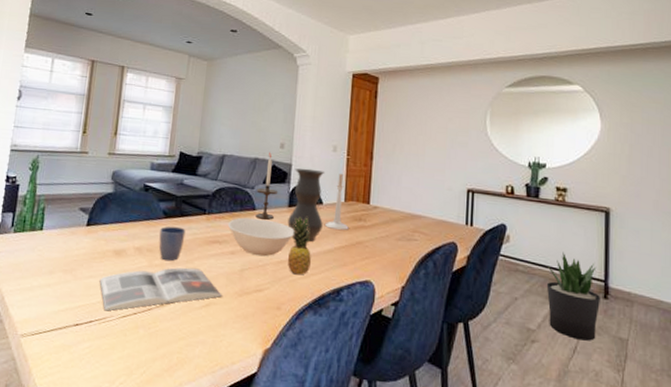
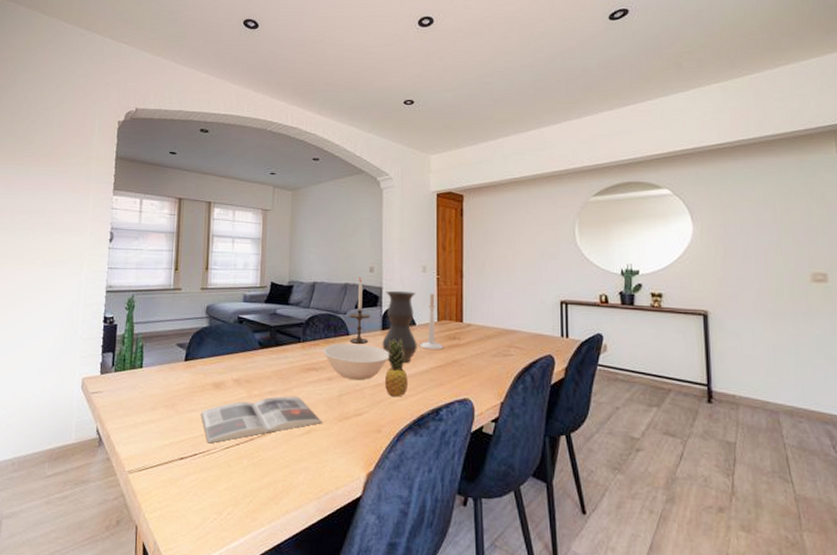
cup: present [158,226,186,261] -> none [255,356,282,391]
planter: present [546,252,600,341] -> none [647,358,704,447]

